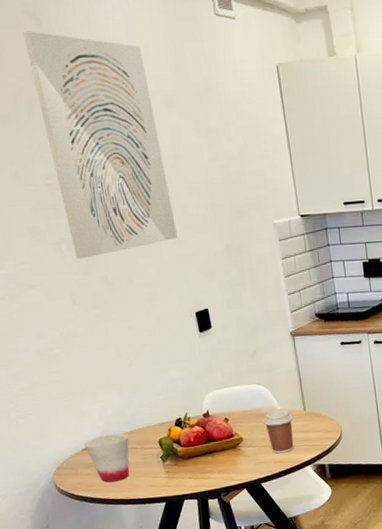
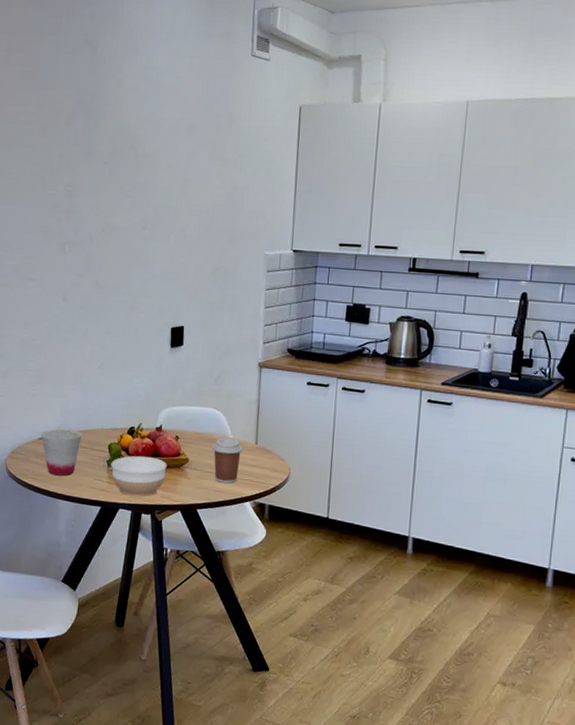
wall art: present [23,31,178,259] -> none [75,57,177,262]
bowl: none [165,443,223,486] -> present [111,455,167,497]

